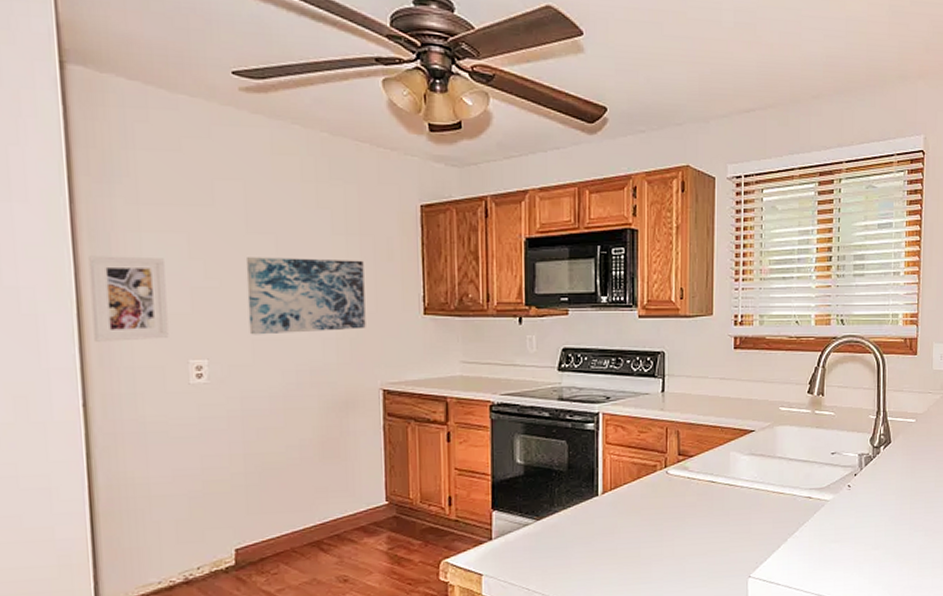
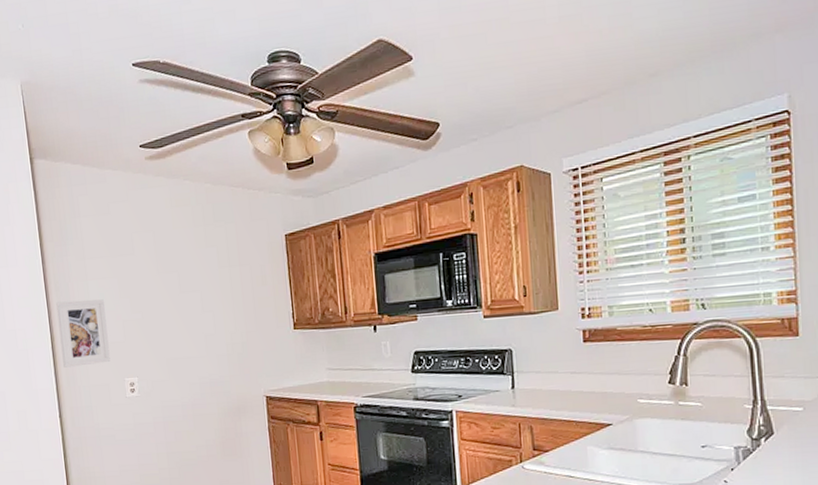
wall art: present [245,257,366,335] -> none [158,287,249,356]

